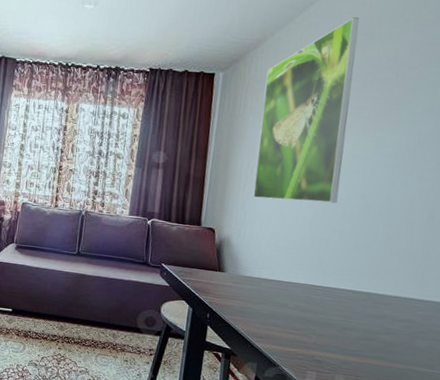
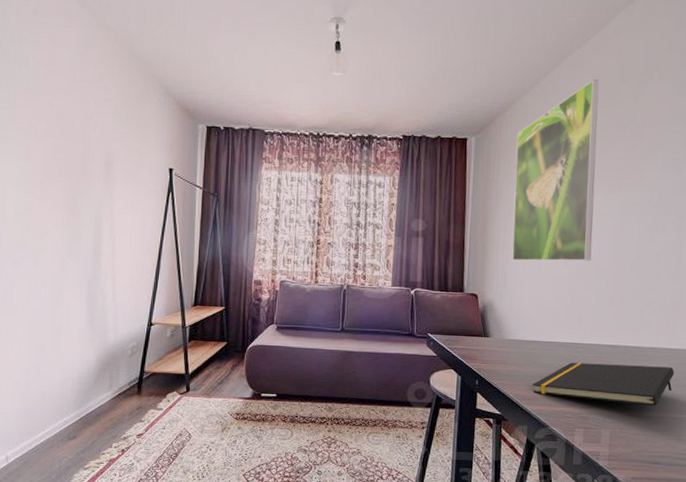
notepad: none [265,304,421,357] -> present [532,362,675,406]

